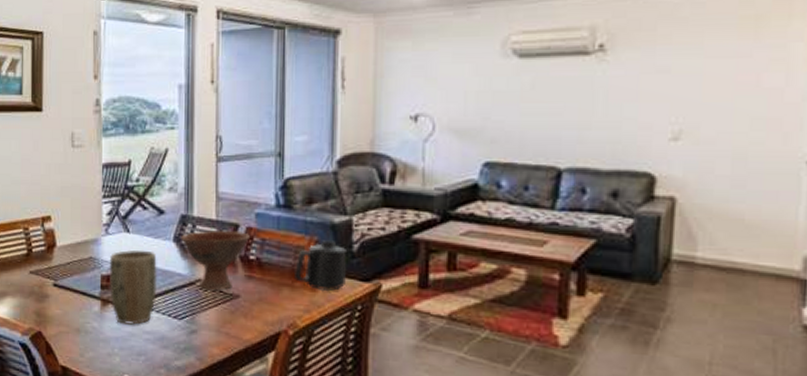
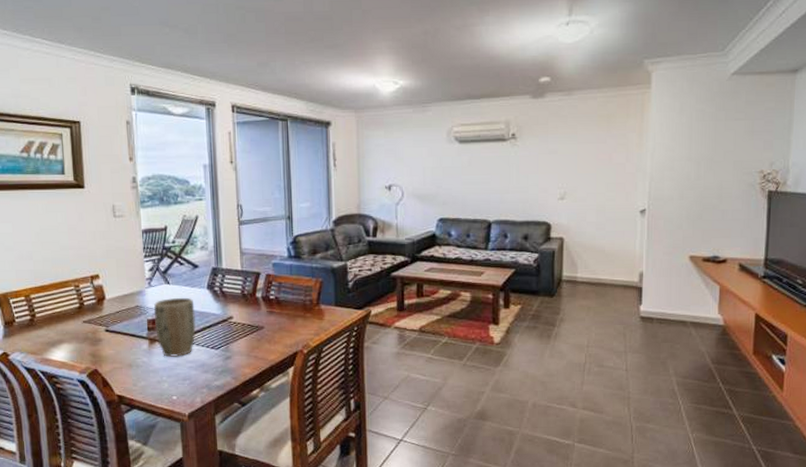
bowl: present [181,229,251,291] -> none [213,277,270,325]
mug: present [293,240,348,292] -> none [305,281,345,319]

